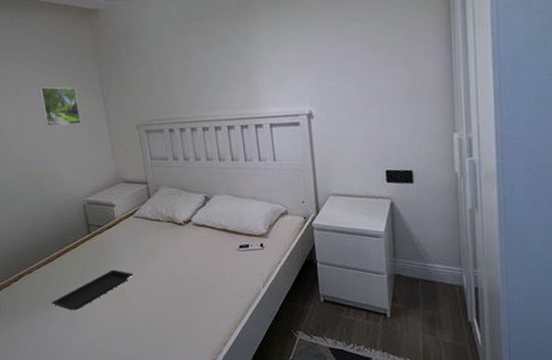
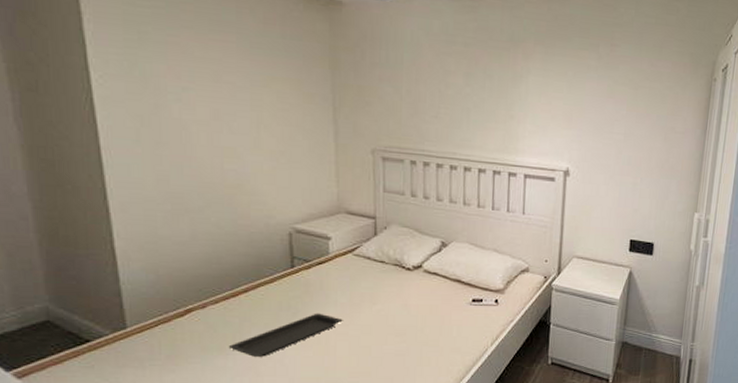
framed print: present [38,87,82,127] -> none [246,80,301,135]

